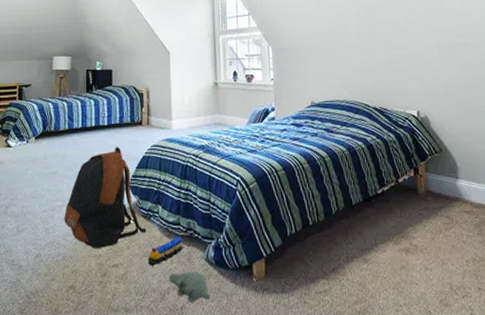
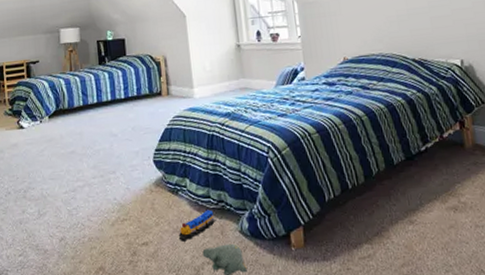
backpack: present [64,146,147,248] -> none [86,119,175,228]

